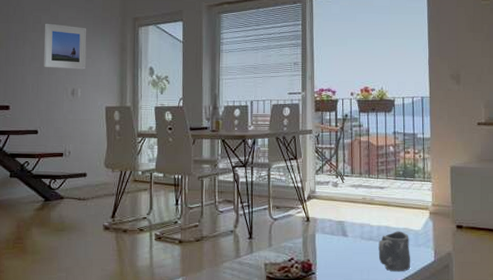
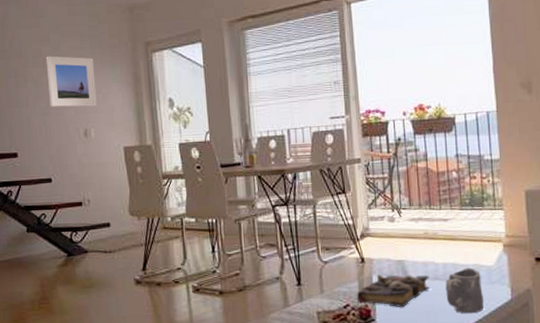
book: none [300,232,366,264] -> present [356,274,431,308]

